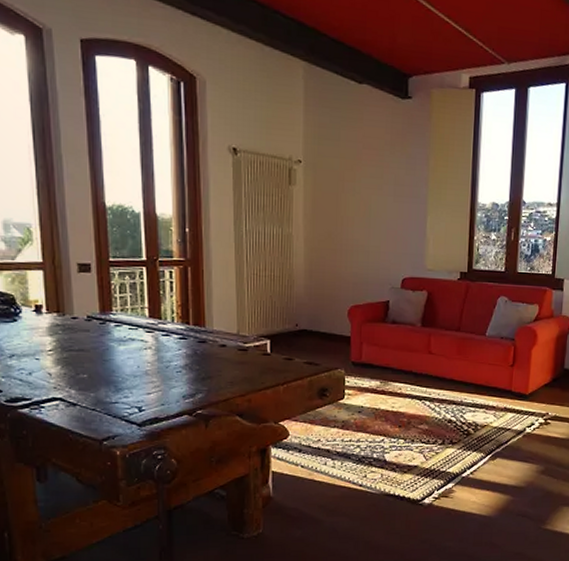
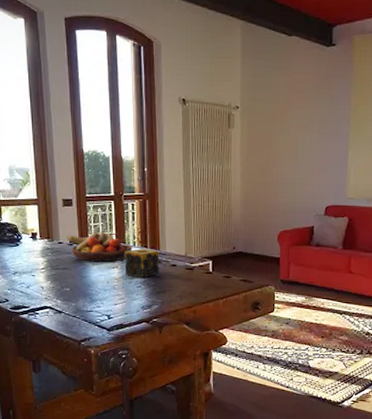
fruit bowl: none [83,304,171,342] -> present [67,231,133,262]
candle: none [160,325,205,362] -> present [125,248,159,279]

